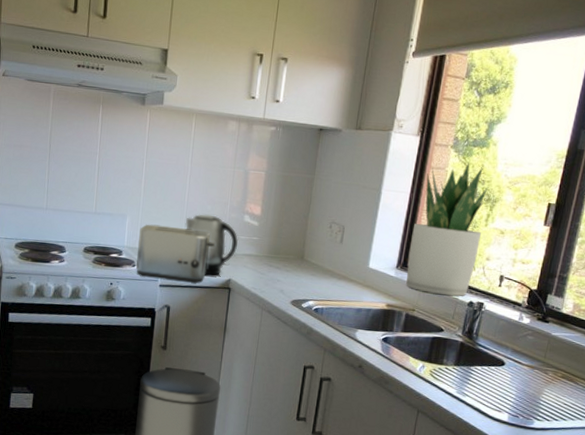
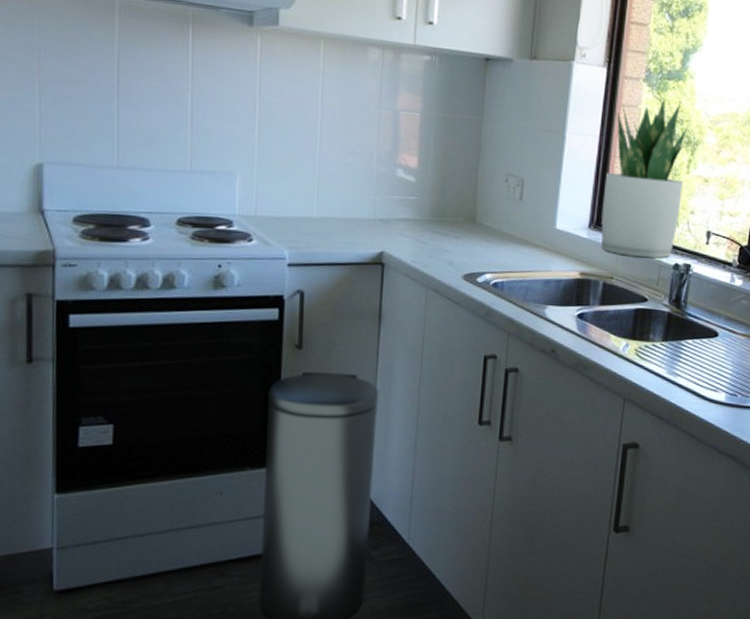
toaster: present [136,224,216,284] -> none [254,184,361,261]
kettle: present [185,214,239,276] -> none [318,168,391,248]

